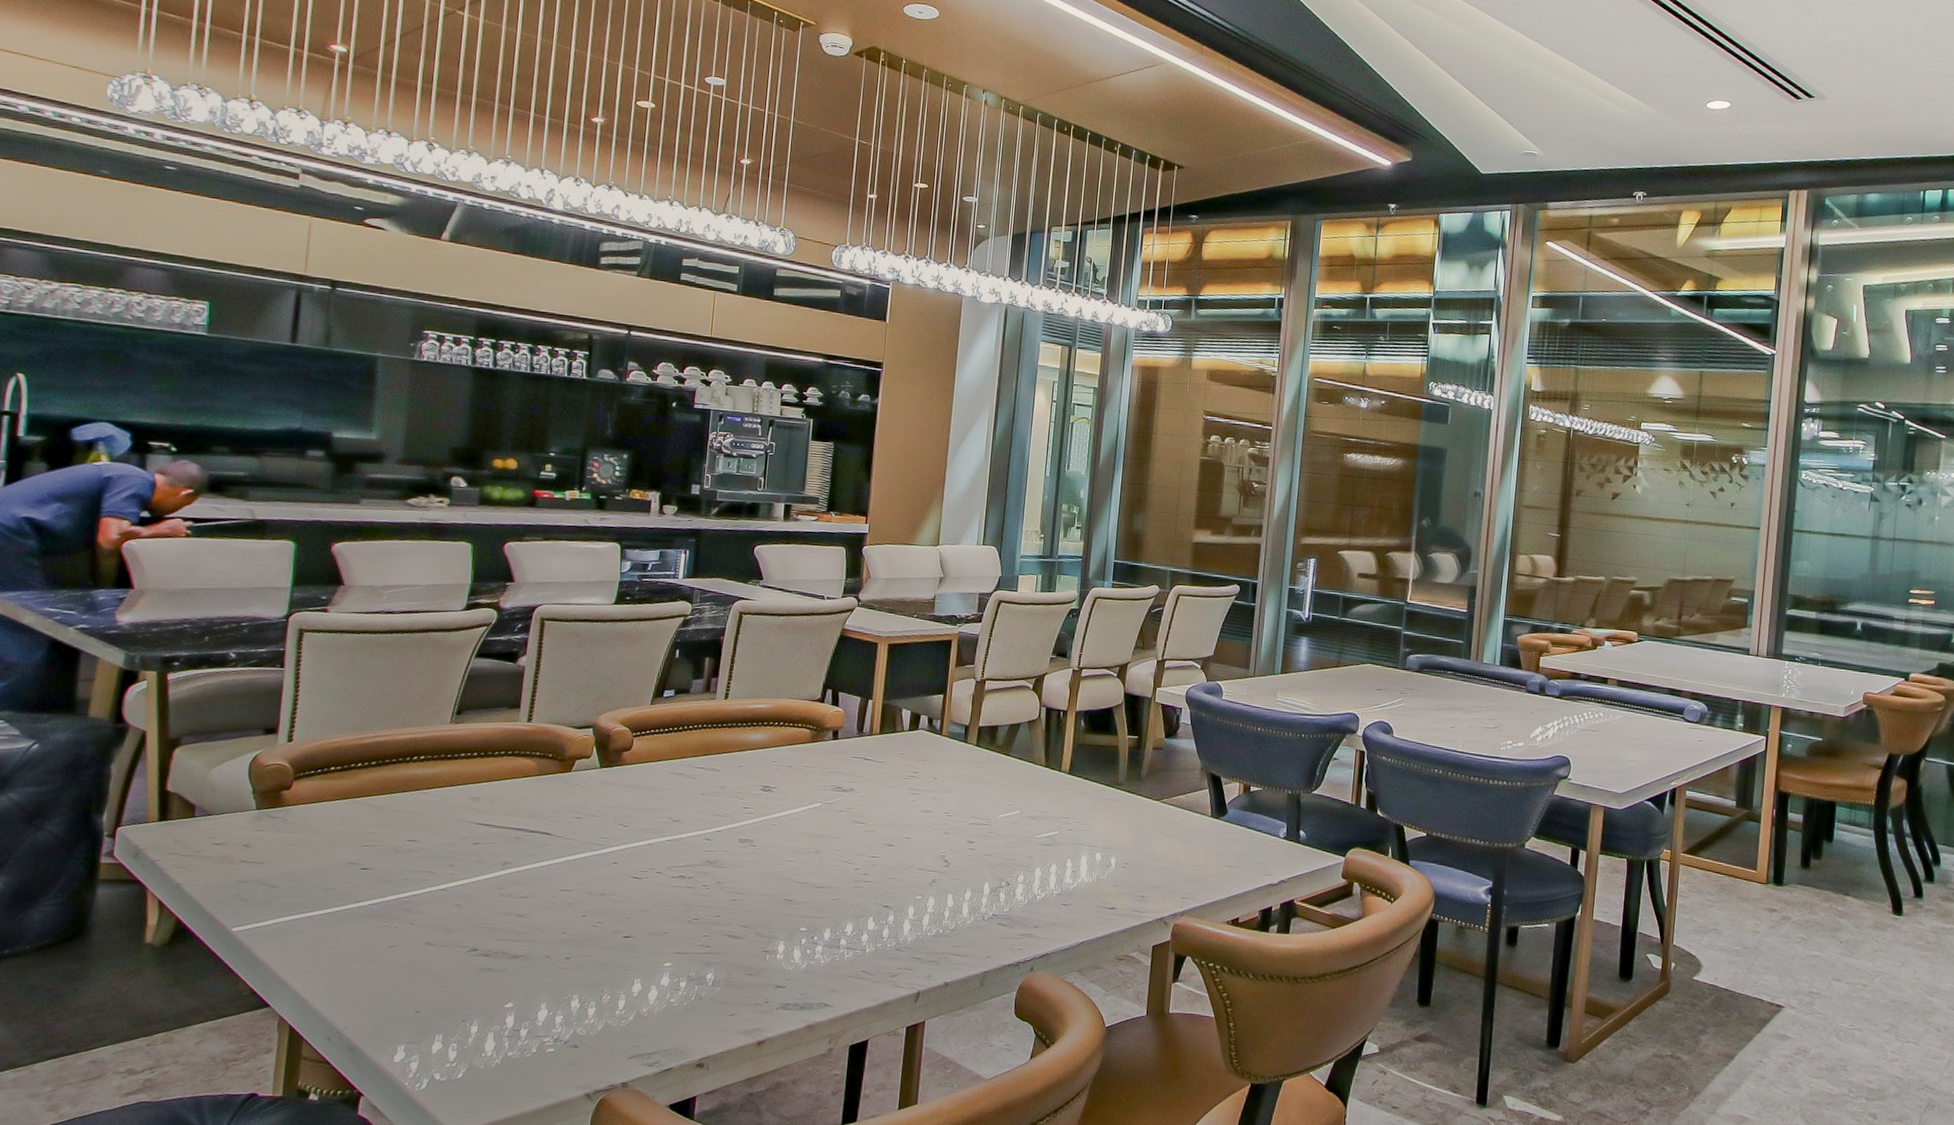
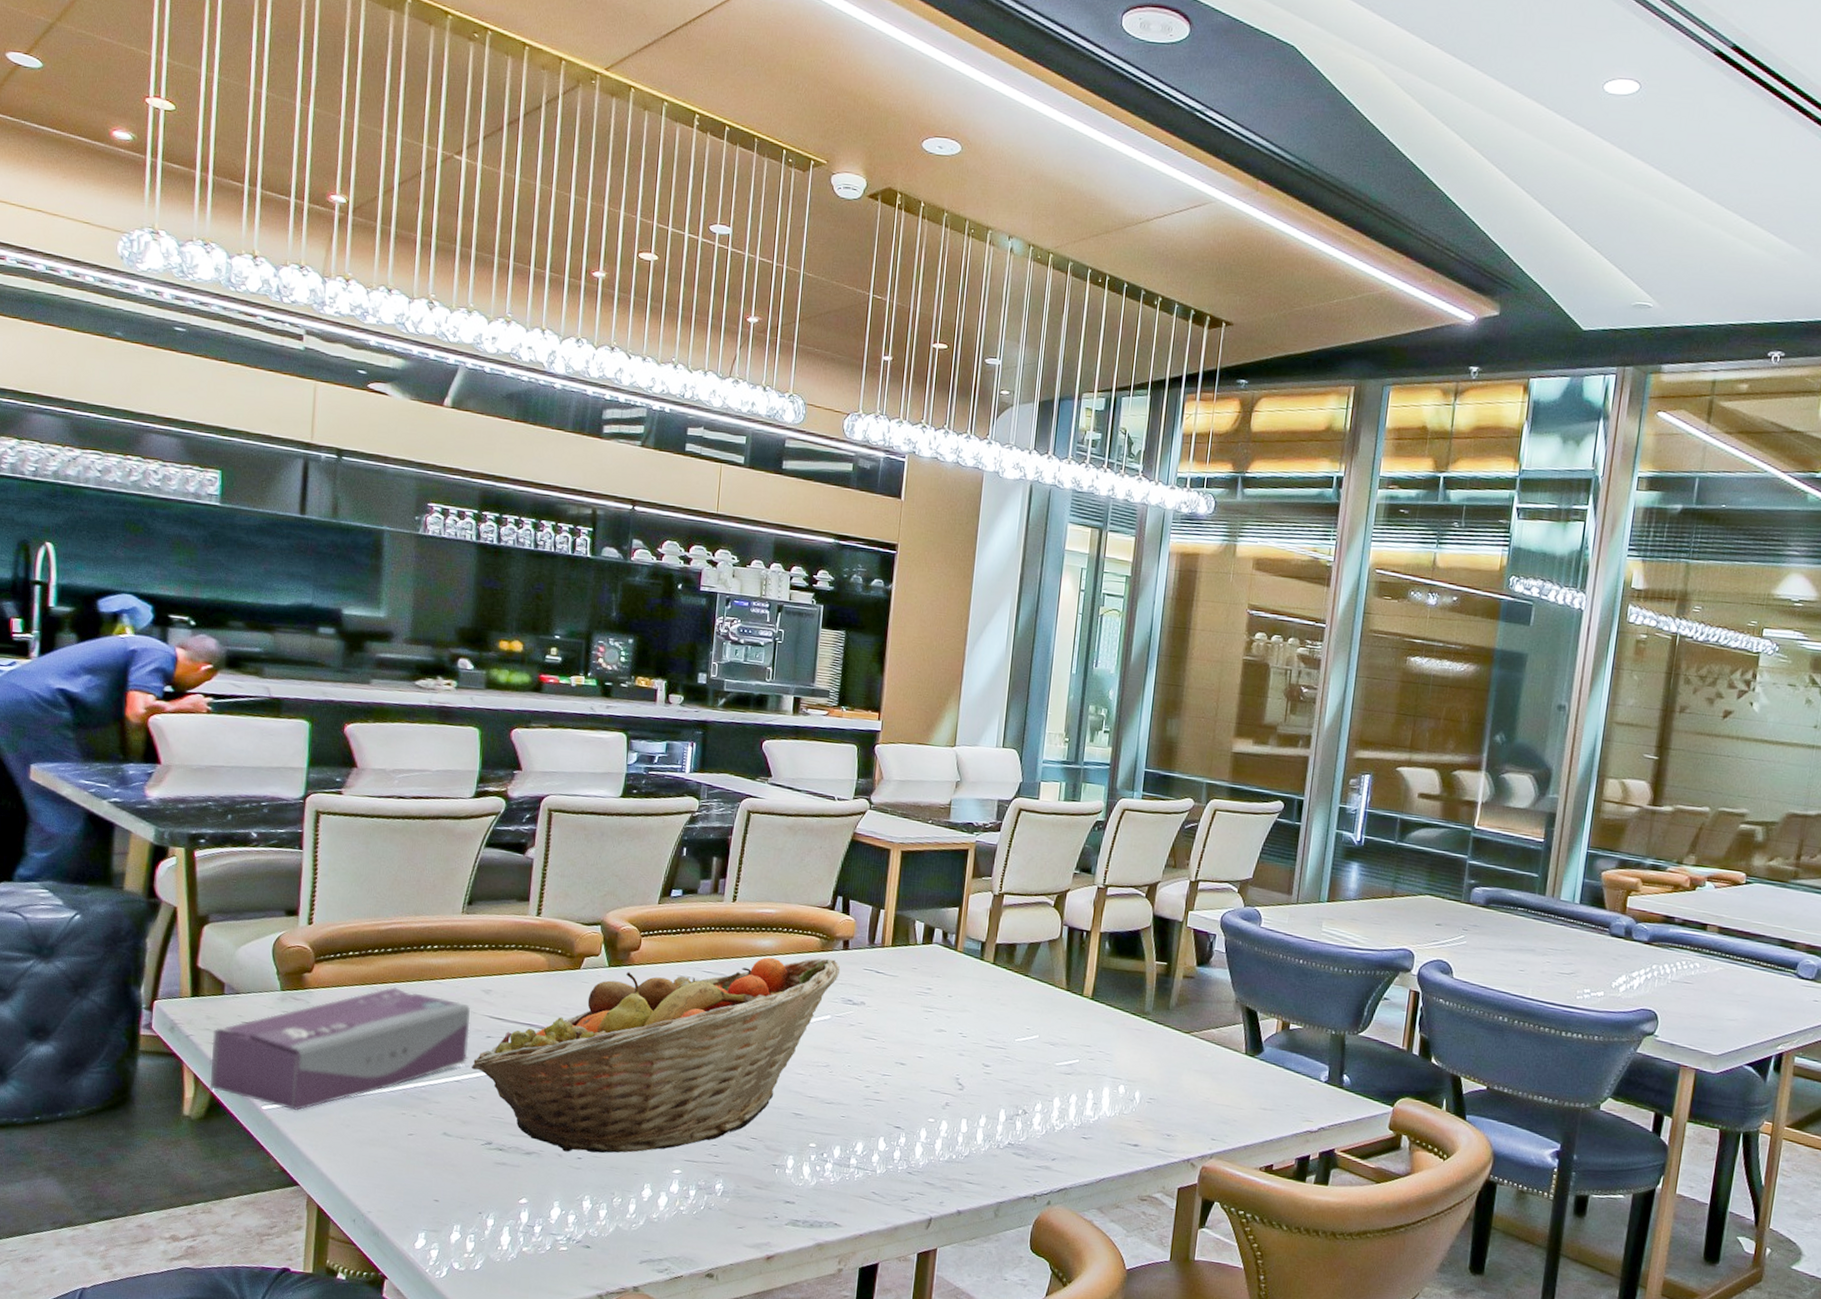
tissue box: none [176,799,457,931] -> present [210,987,470,1112]
fruit basket: none [457,749,831,953] -> present [472,957,841,1154]

